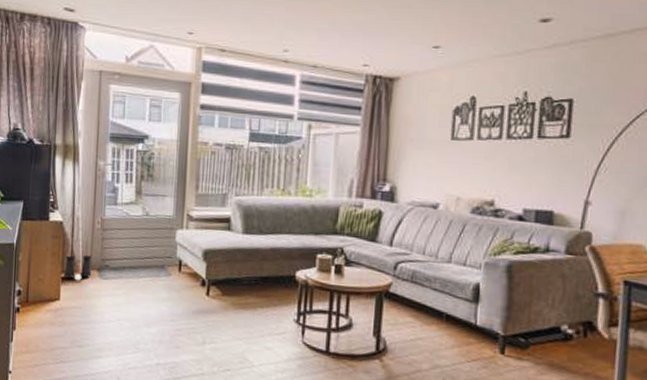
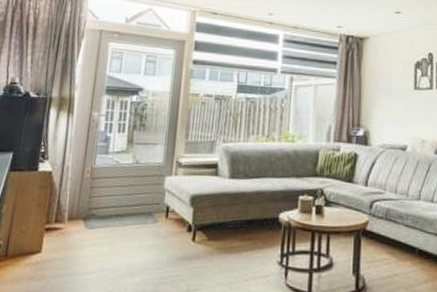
boots: present [63,255,92,281] -> none [47,204,79,232]

